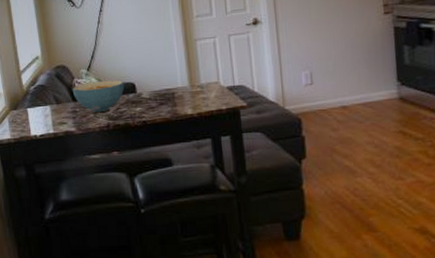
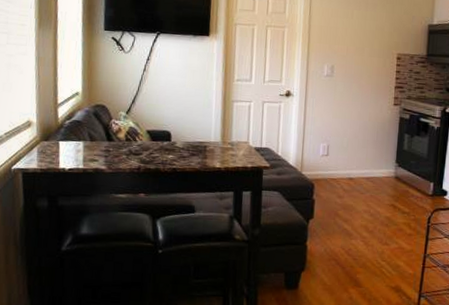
cereal bowl: present [72,79,125,112] -> none [108,125,161,154]

